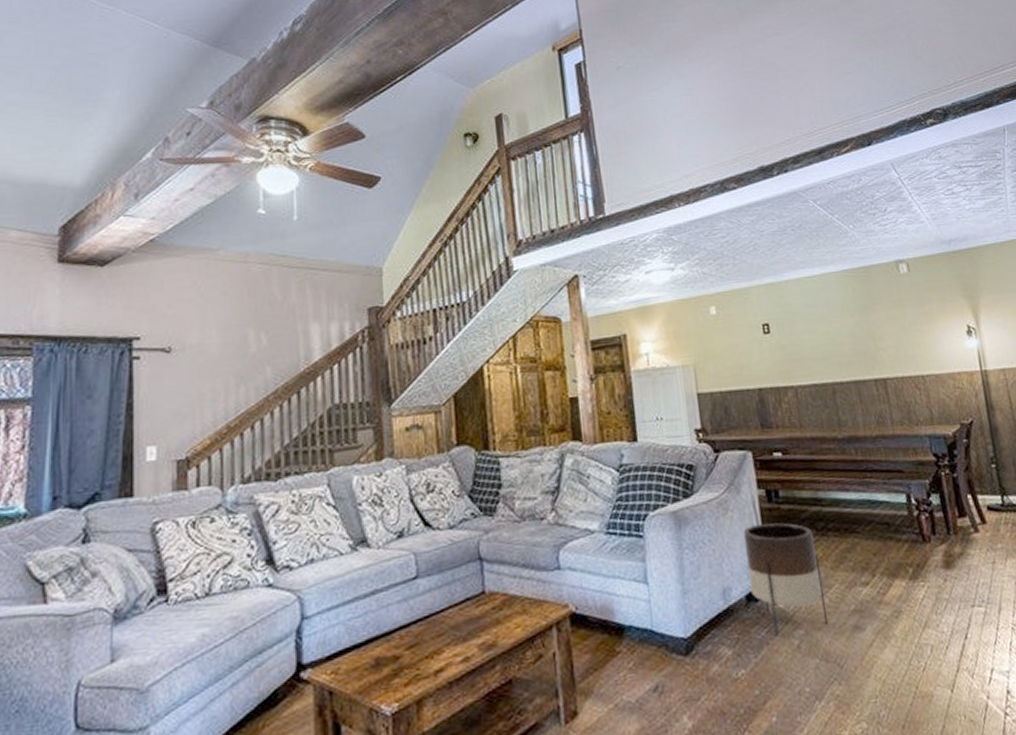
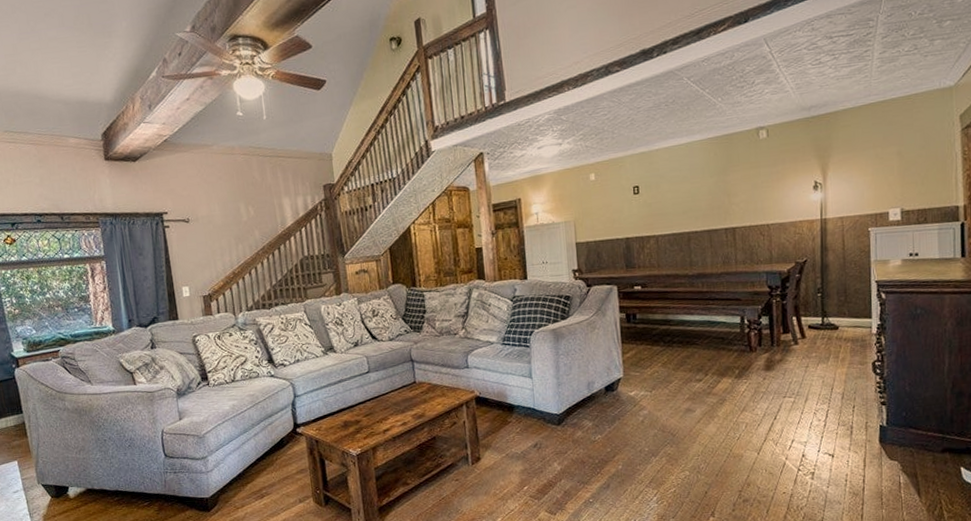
planter: present [743,523,829,636] -> none [606,337,667,414]

